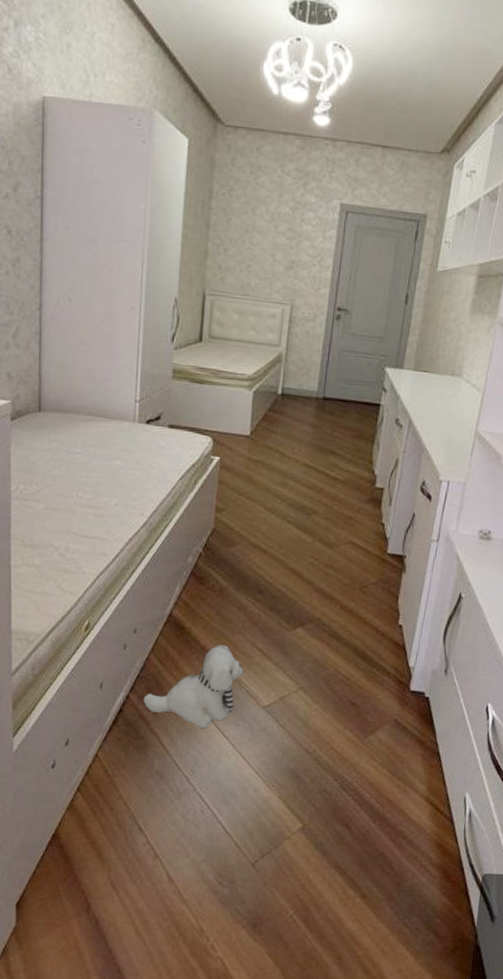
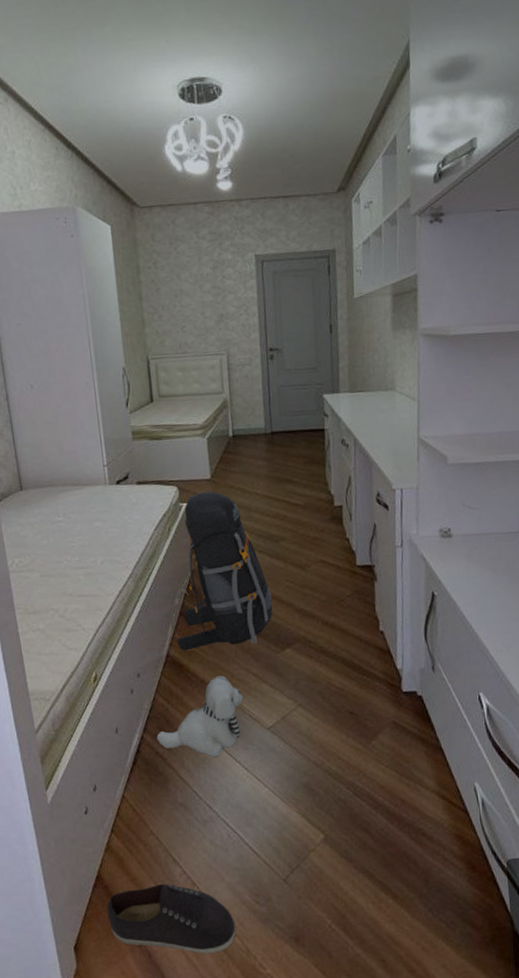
shoe: none [58,851,194,929] -> present [106,884,236,954]
backpack: none [183,447,293,617] -> present [177,491,273,651]

